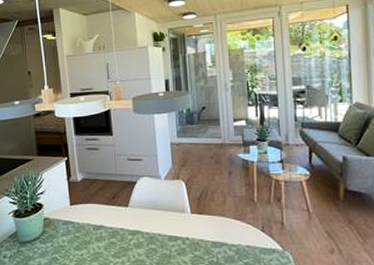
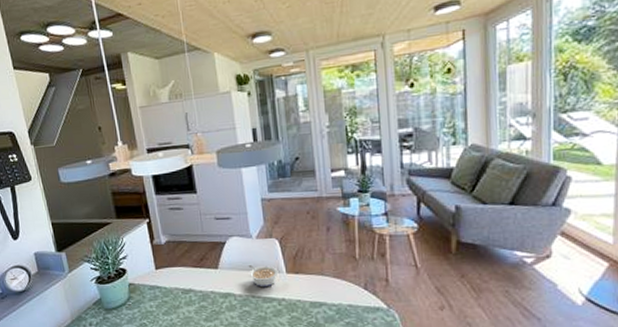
legume: none [156,203,184,226] -> present [248,264,279,288]

